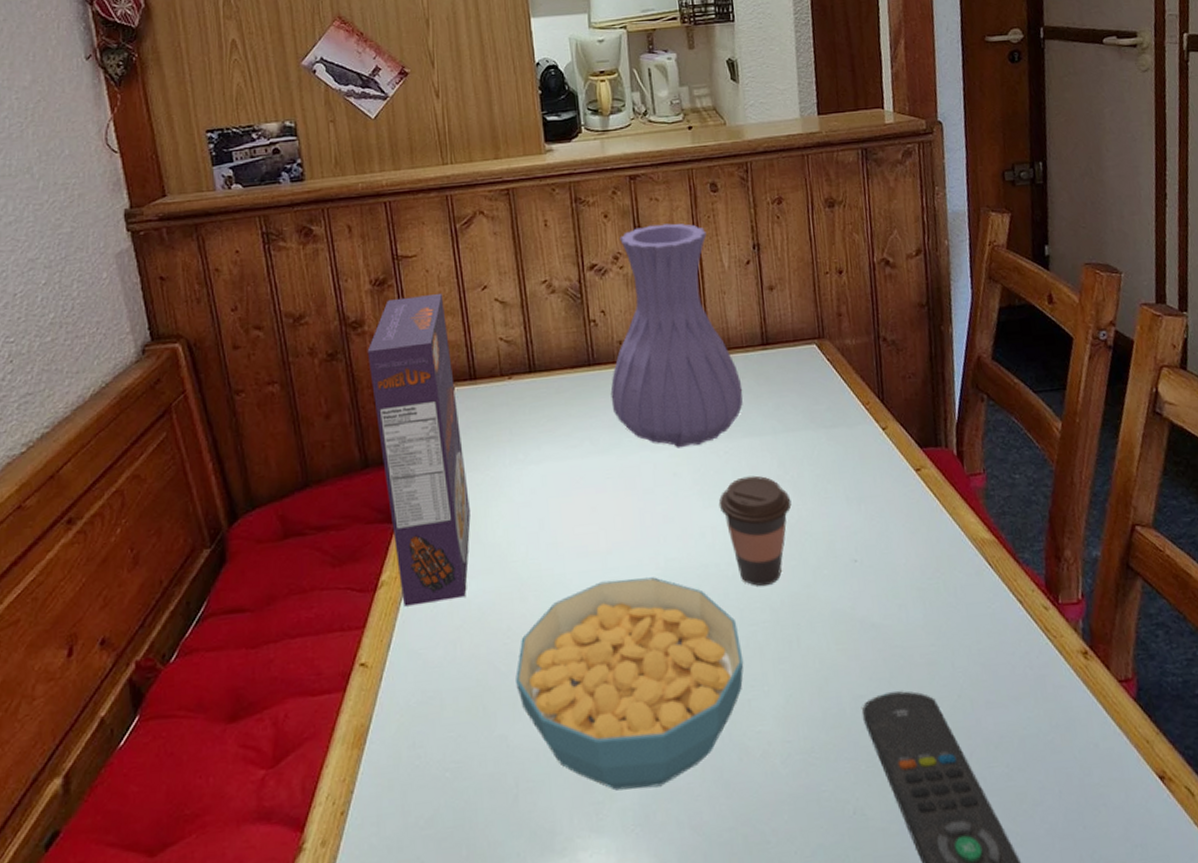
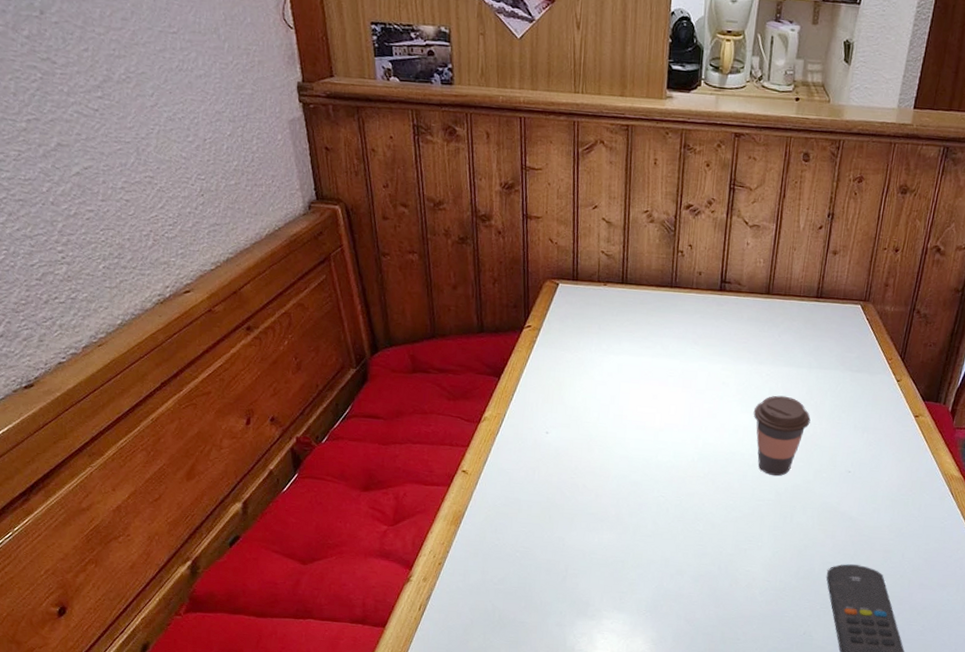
cereal box: present [367,294,471,607] -> none [492,203,560,440]
cereal bowl: present [516,577,744,791] -> none [576,449,748,591]
vase: present [610,223,743,449] -> none [683,180,793,365]

